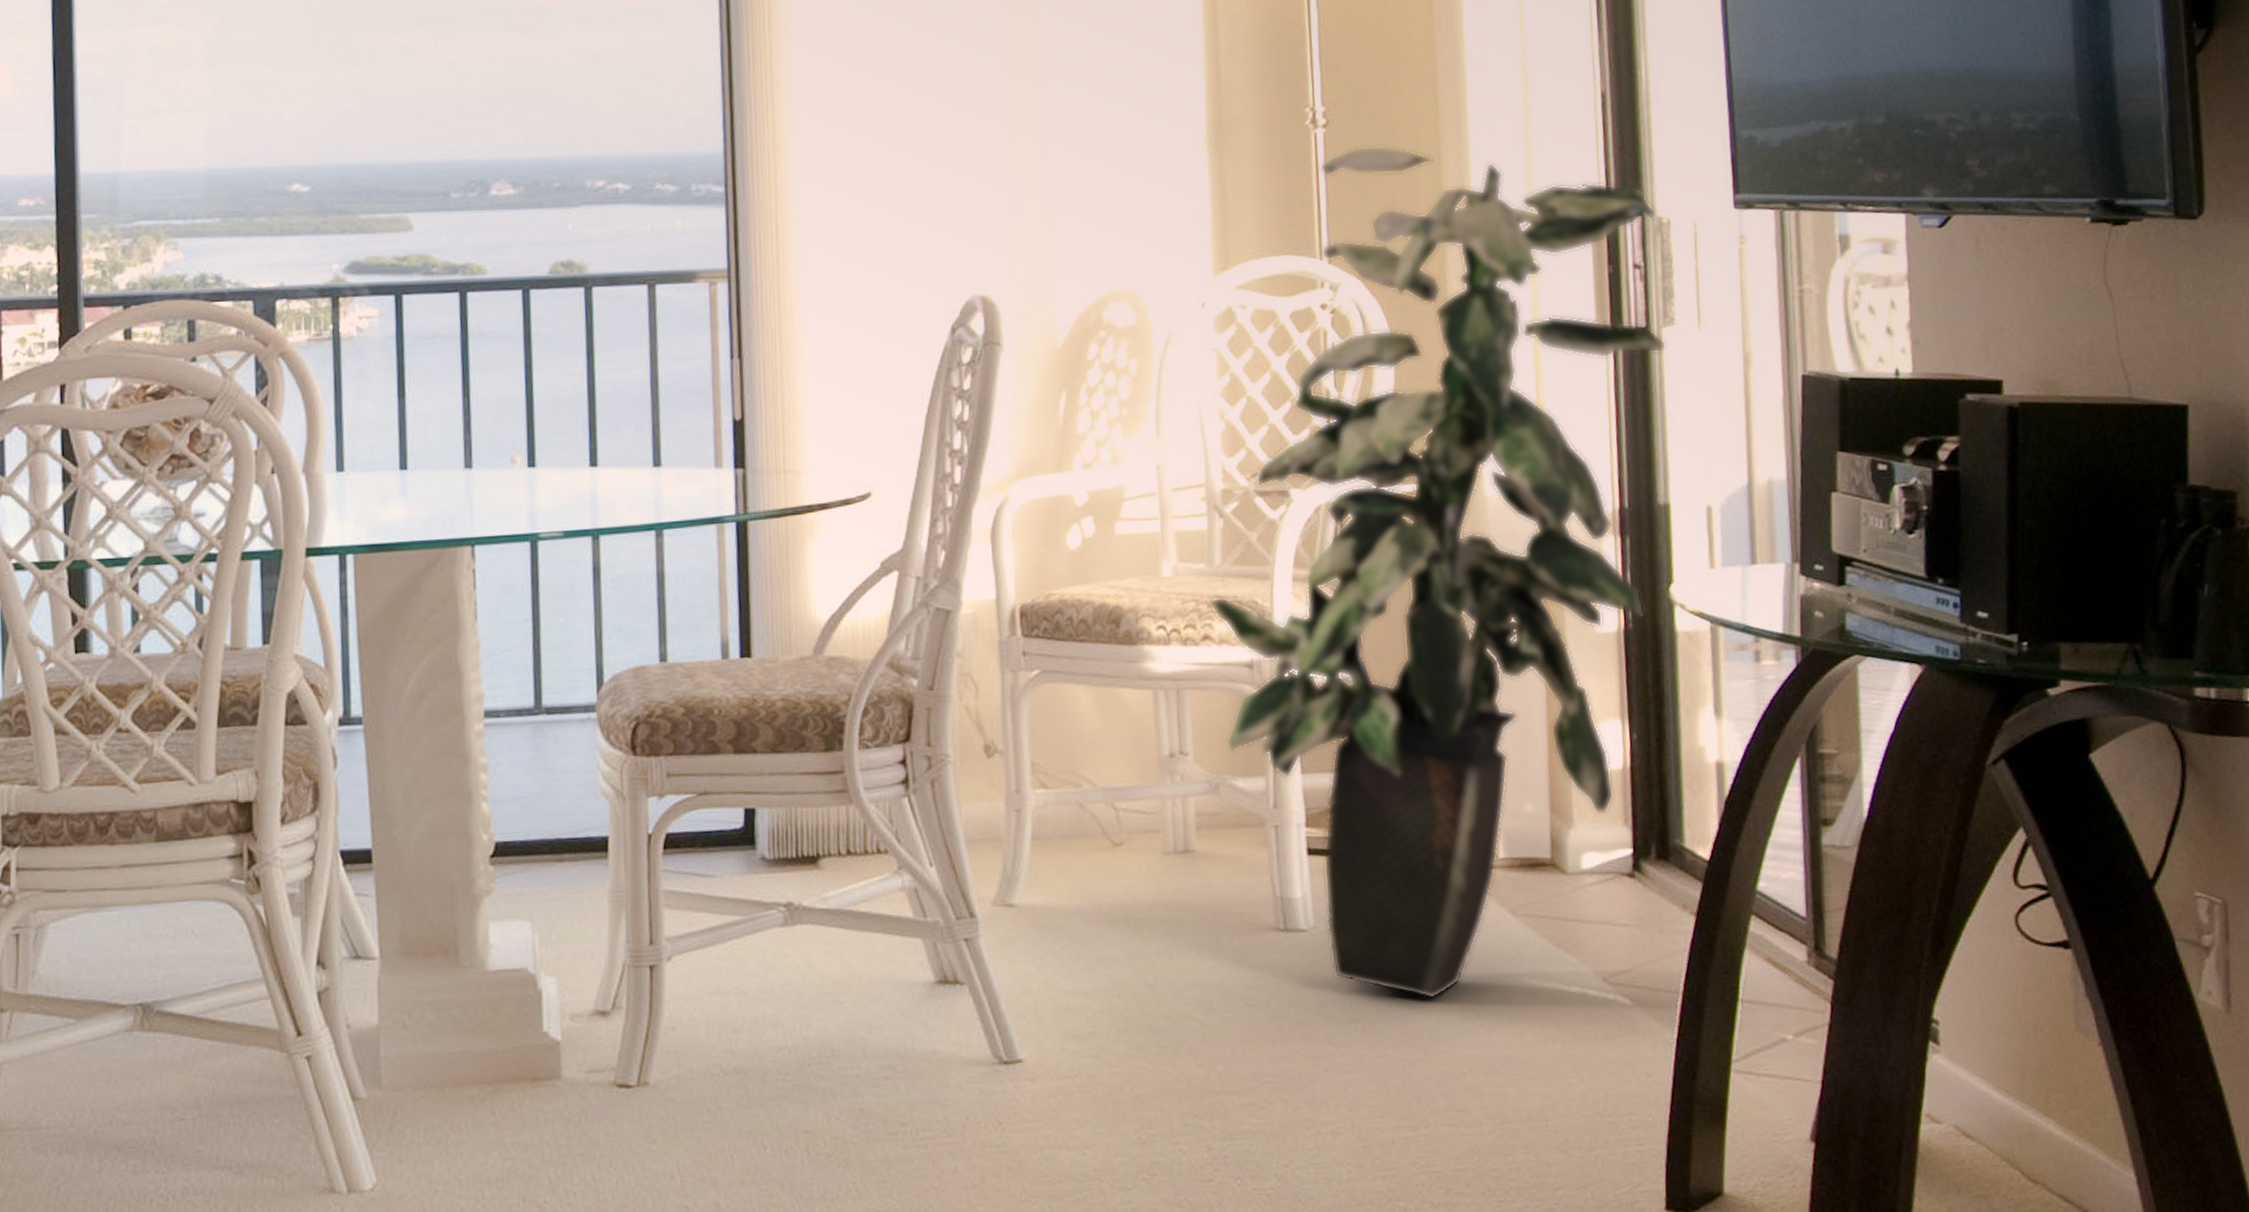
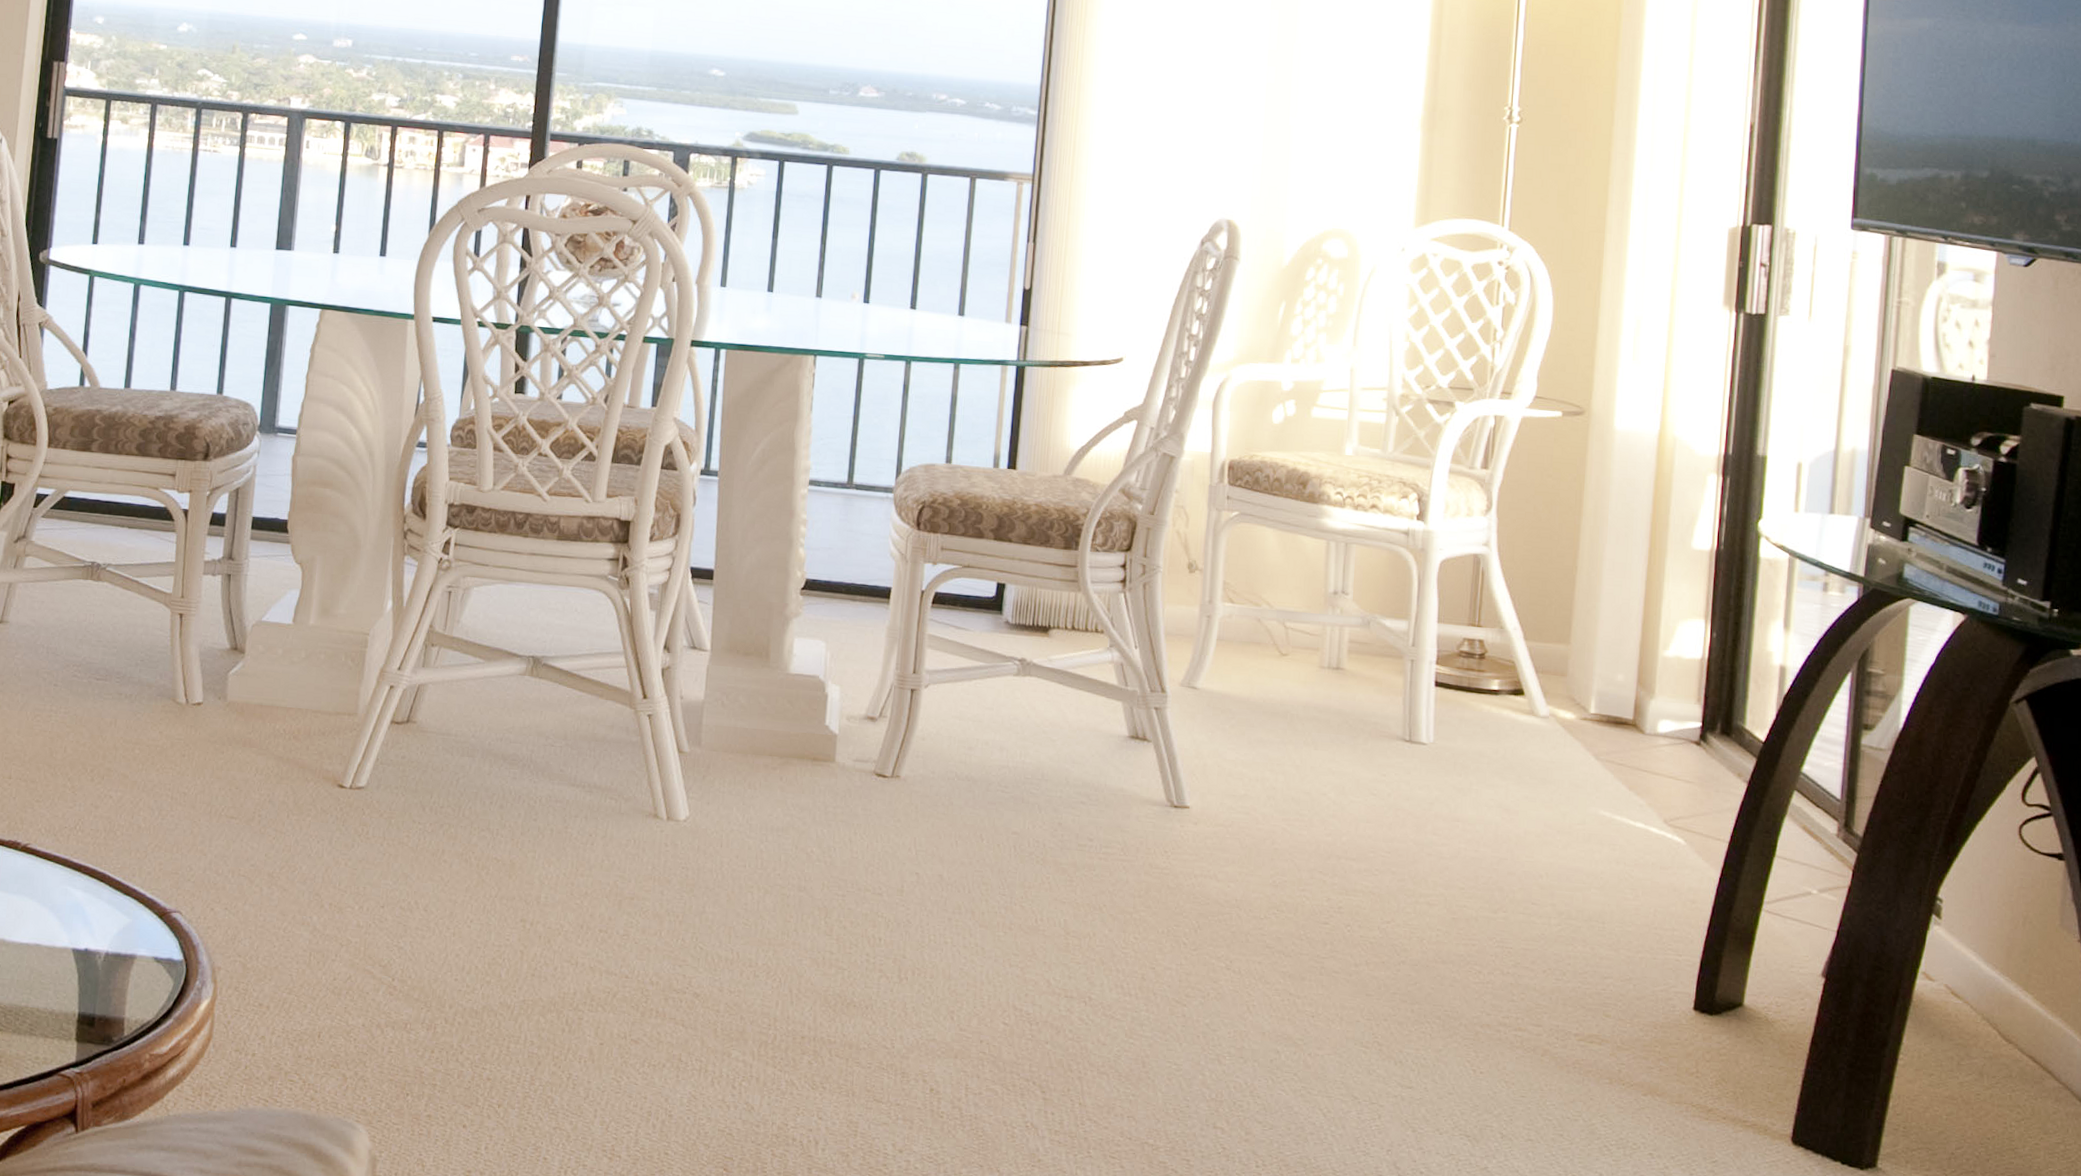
indoor plant: present [1209,145,1667,1000] -> none [1379,142,1785,815]

